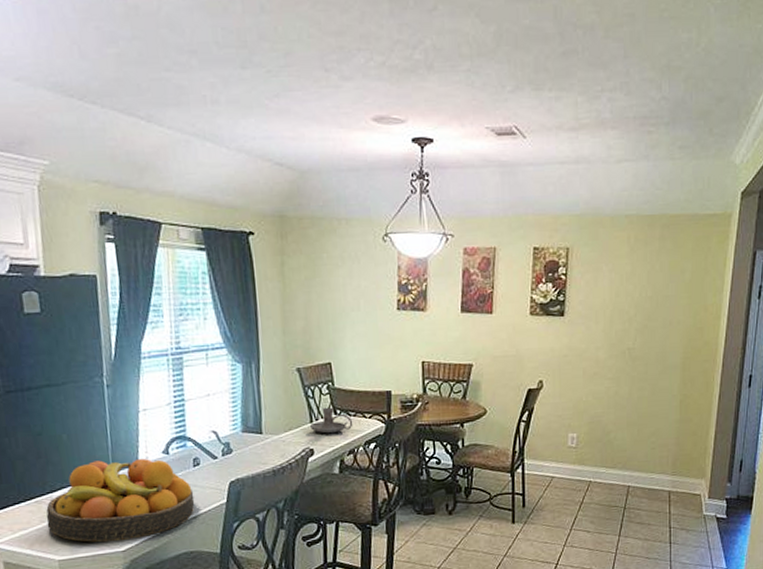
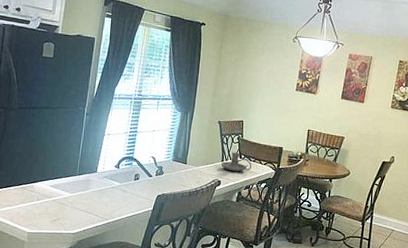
fruit bowl: present [46,459,195,543] -> none [26,165,131,226]

